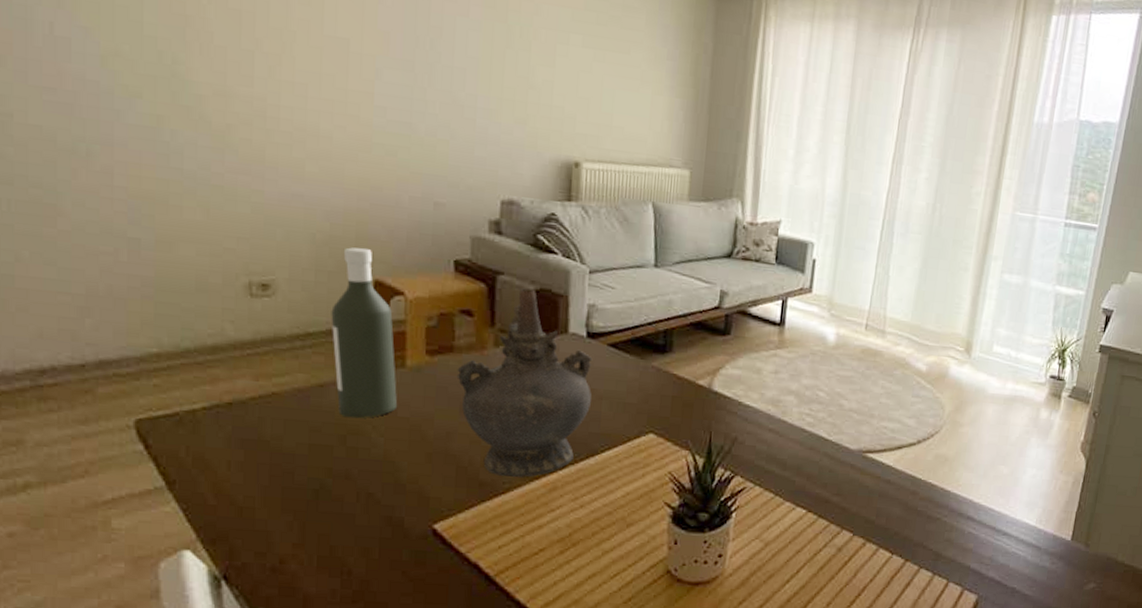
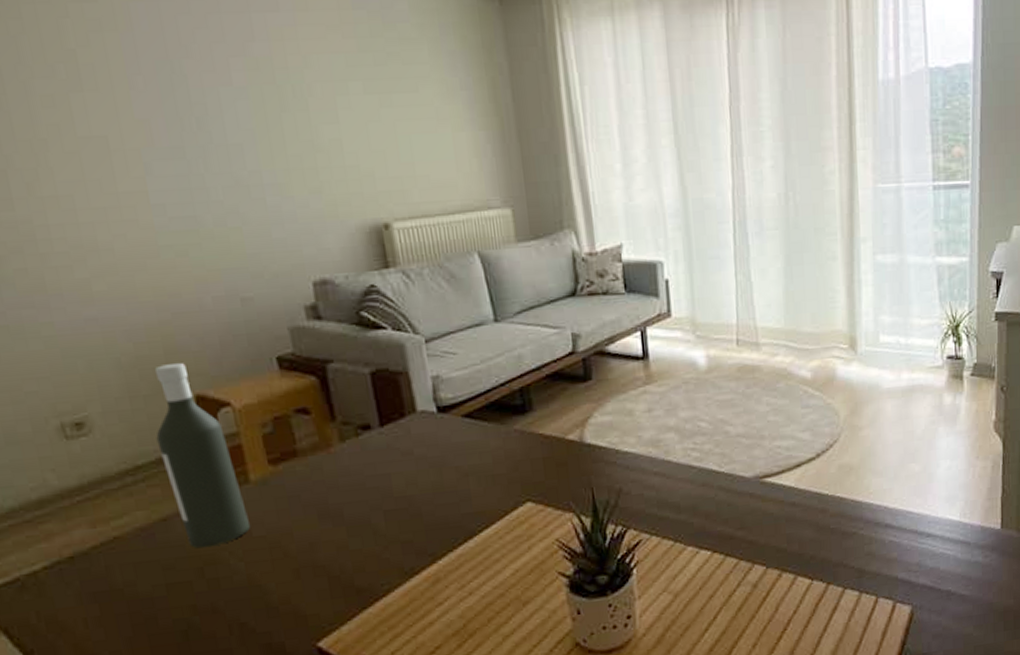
ceremonial vessel: present [456,288,593,478] -> none [305,372,458,579]

